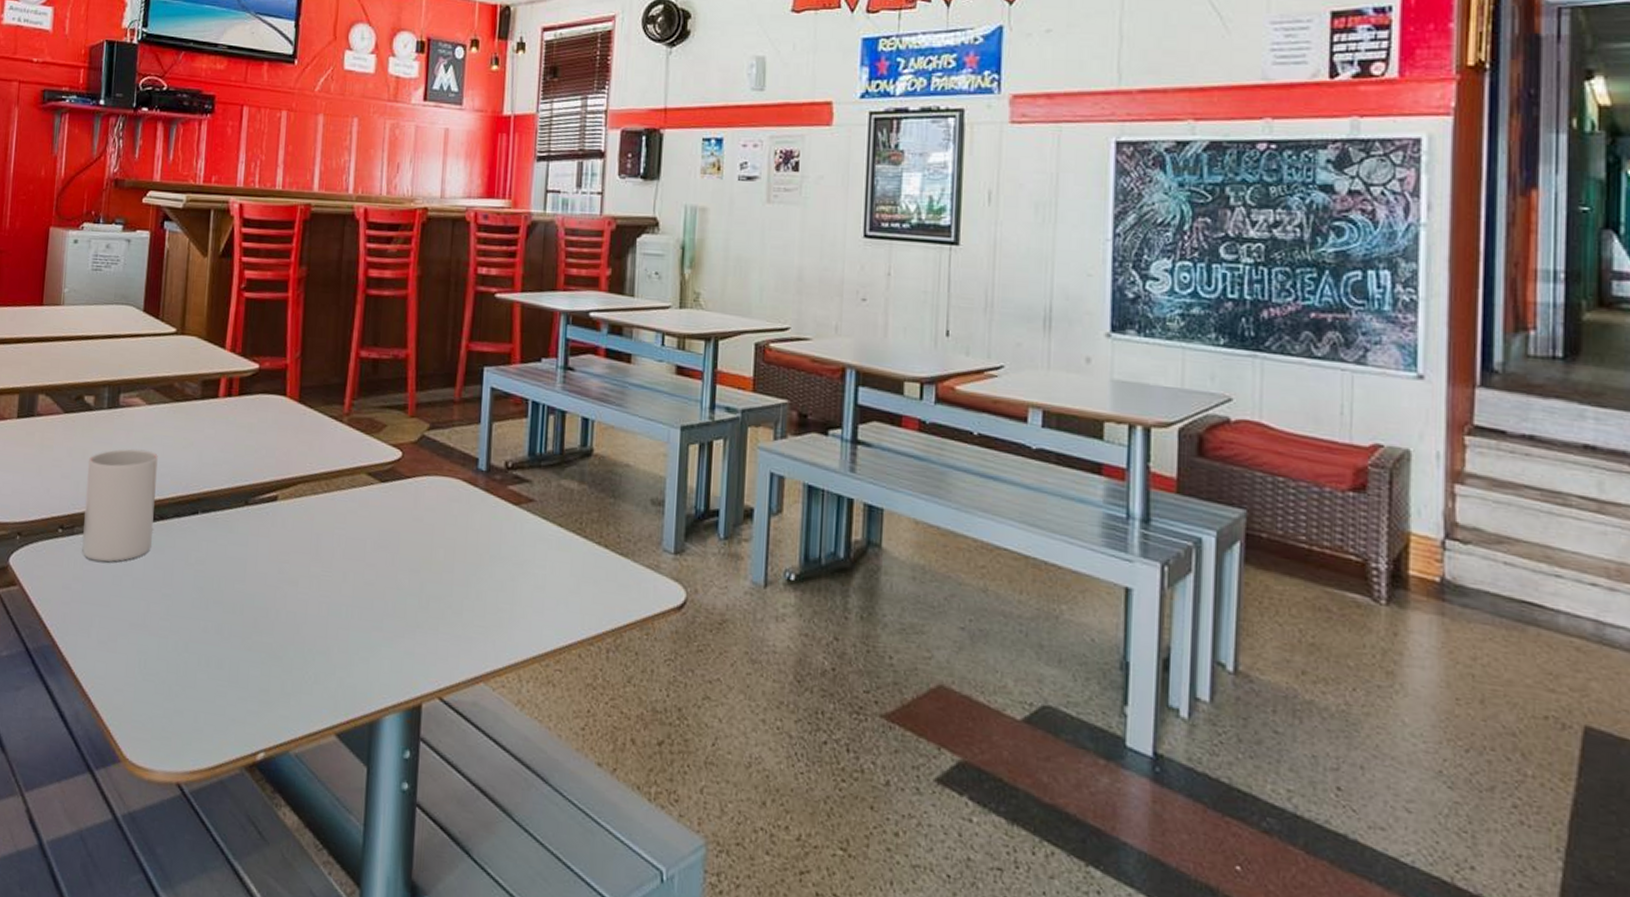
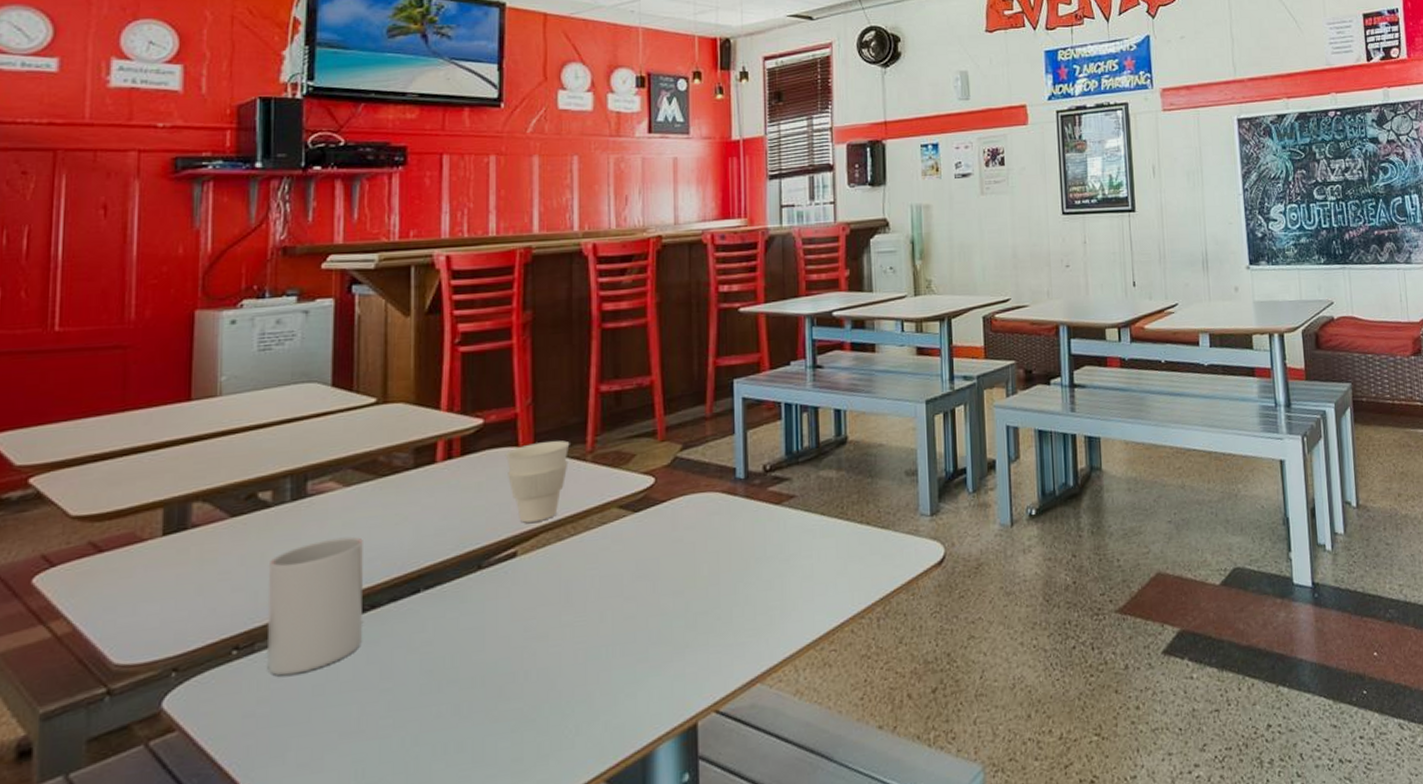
cup: none [274,396,330,472] -> present [505,440,570,523]

